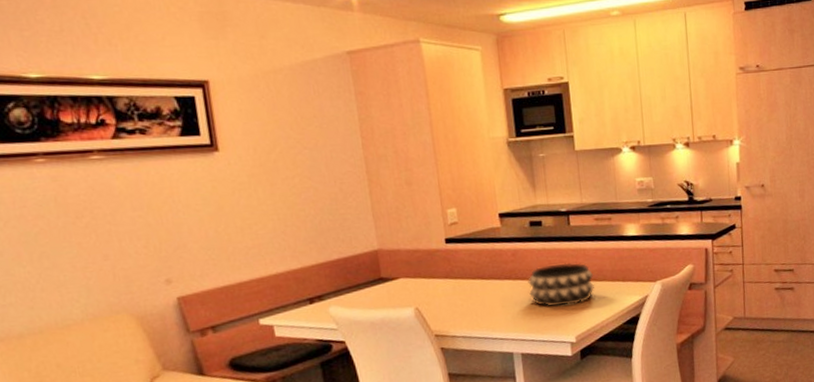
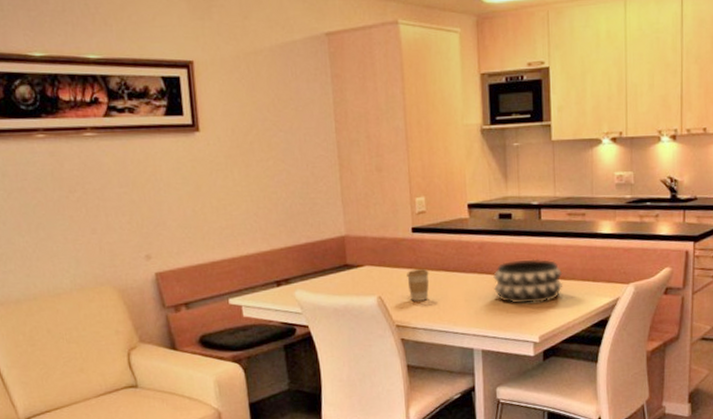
coffee cup: none [442,277,466,311] -> present [407,268,429,301]

